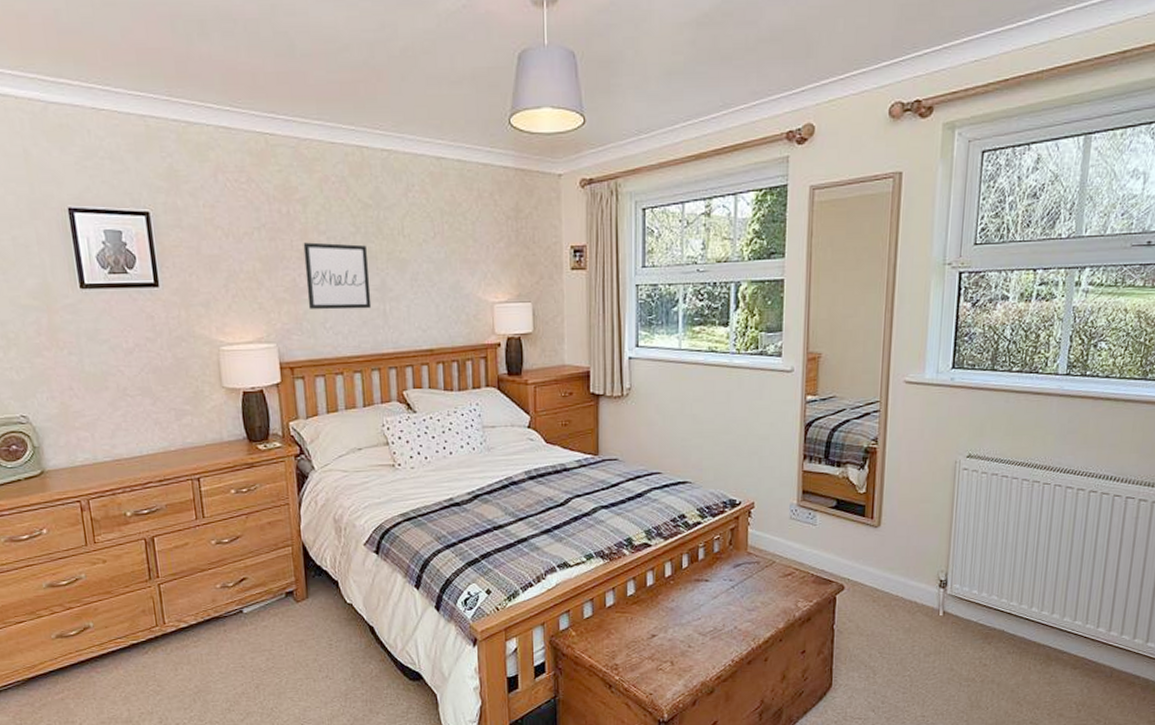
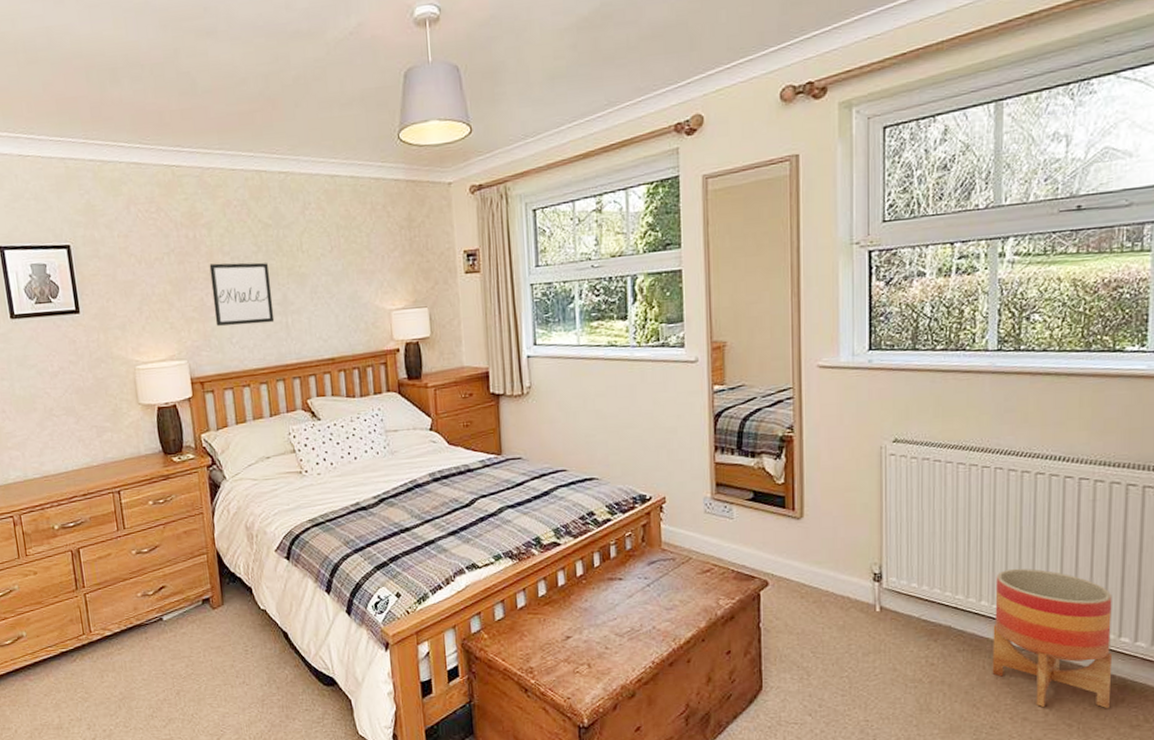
planter: none [1036,578,1144,707] -> present [992,568,1113,709]

